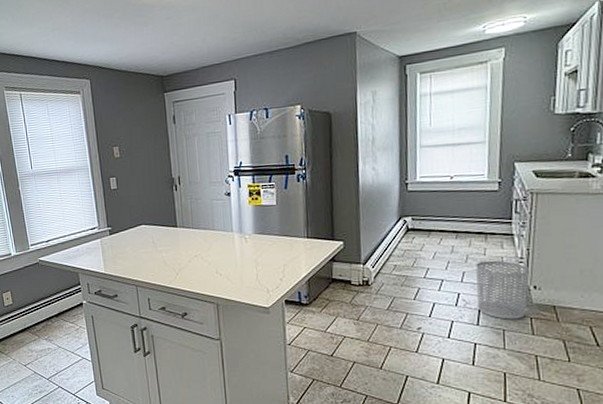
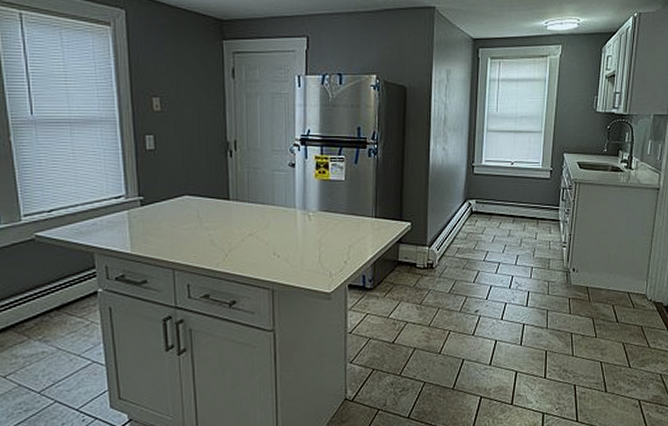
waste bin: present [476,260,530,320] -> none [528,244,570,300]

